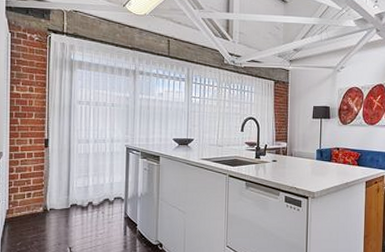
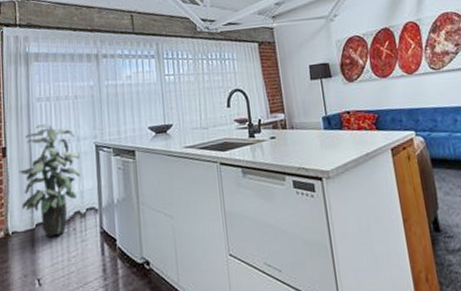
indoor plant: none [58,124,112,216] -> present [19,124,81,238]

